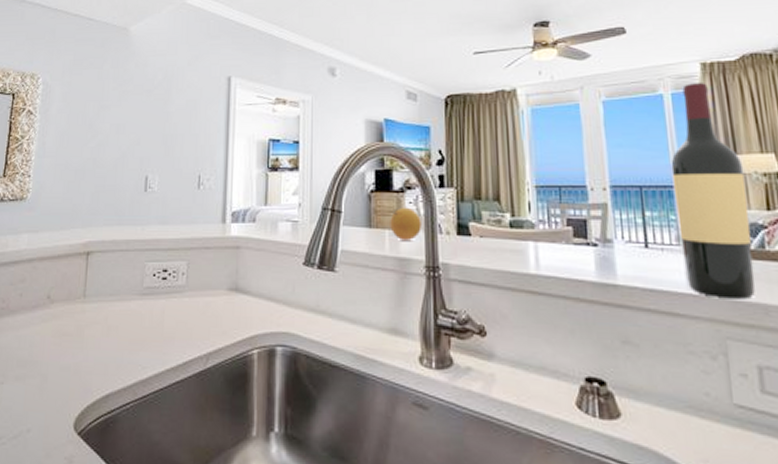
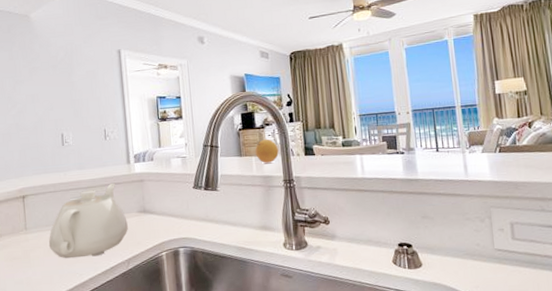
teapot: none [109,246,213,345] -> present [48,182,128,259]
wine bottle: present [671,83,756,299] -> none [453,29,510,181]

